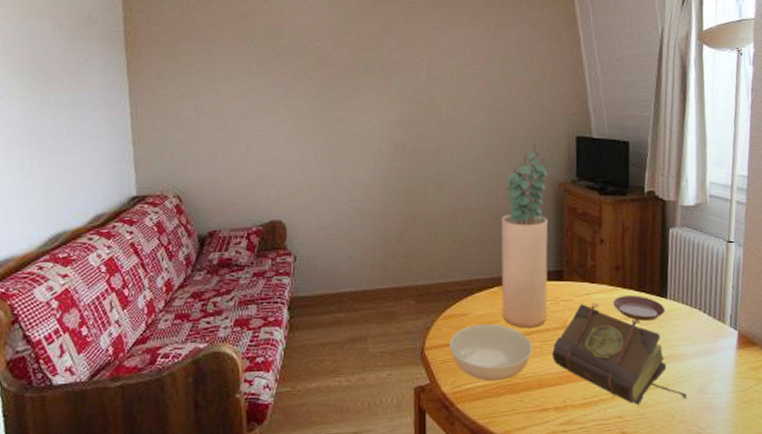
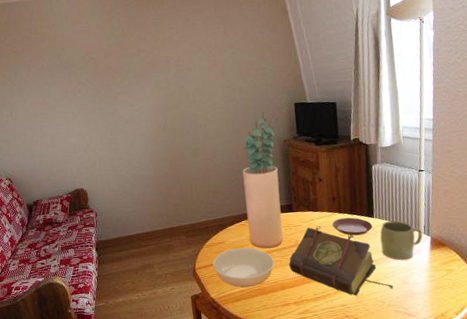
mug: none [673,304,728,360] -> present [379,220,423,261]

